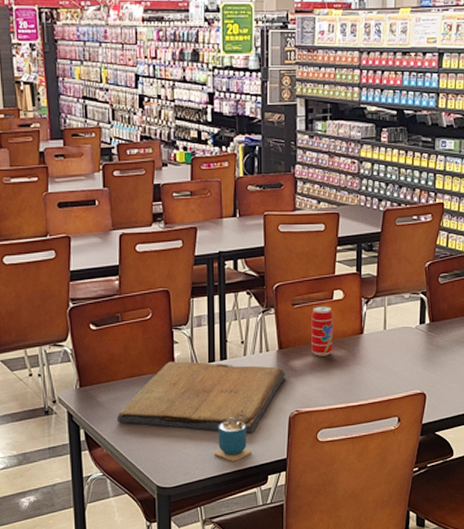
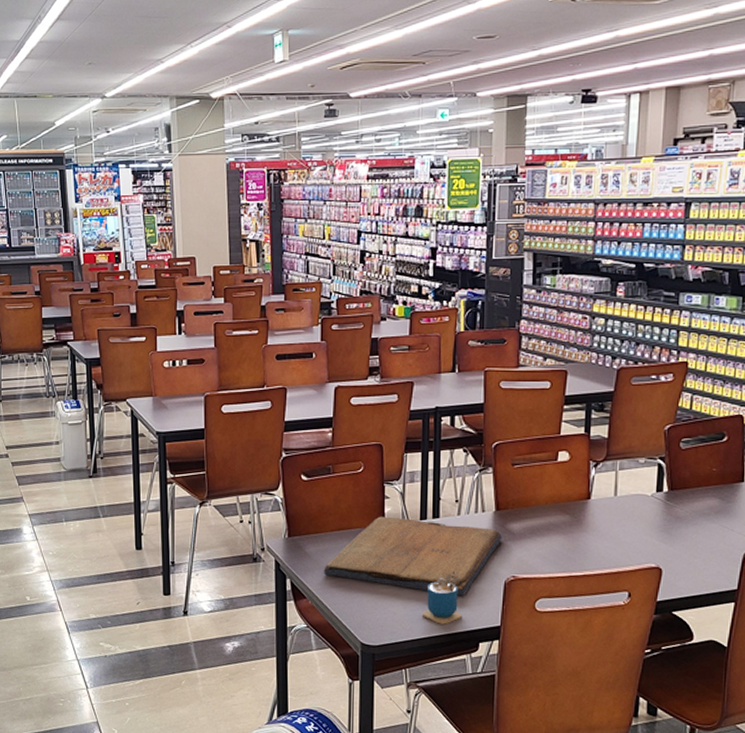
beverage can: present [311,306,333,356] -> none [531,467,556,521]

